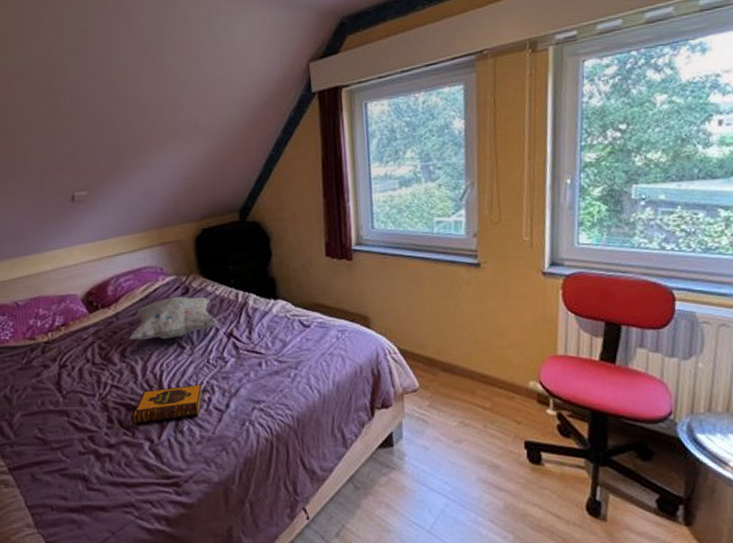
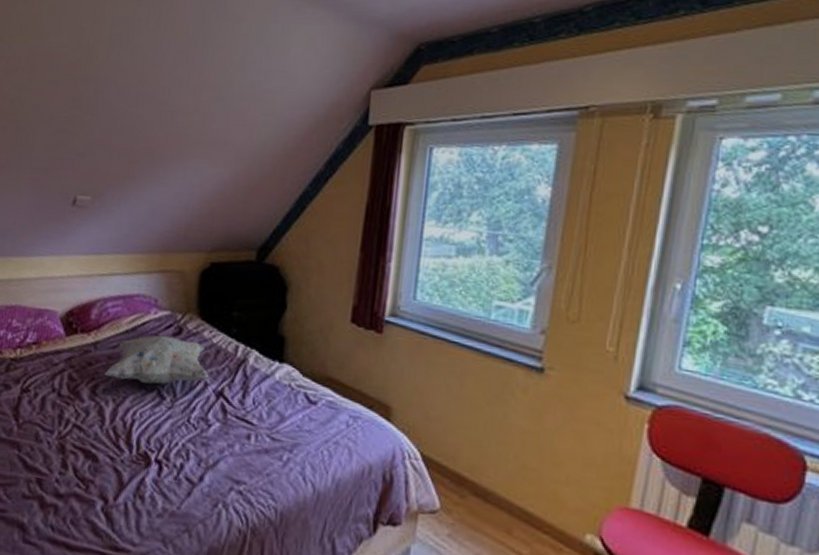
hardback book: present [133,384,203,424] -> none [90,439,176,483]

